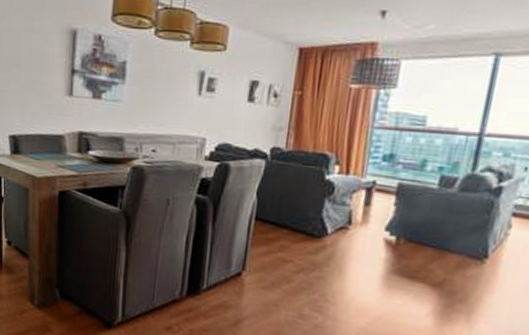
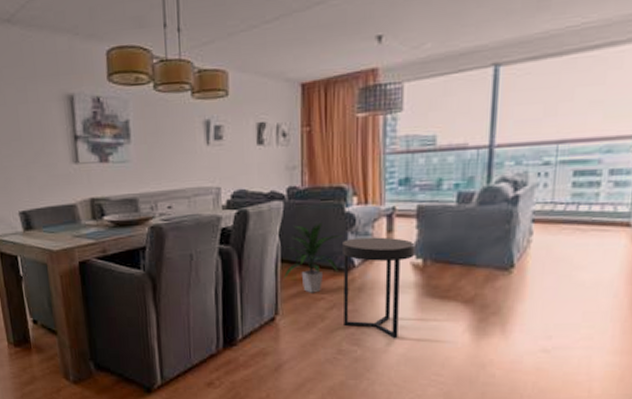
indoor plant: none [256,184,320,255] -> present [284,221,343,293]
side table: none [309,206,391,312] -> present [343,237,415,339]

